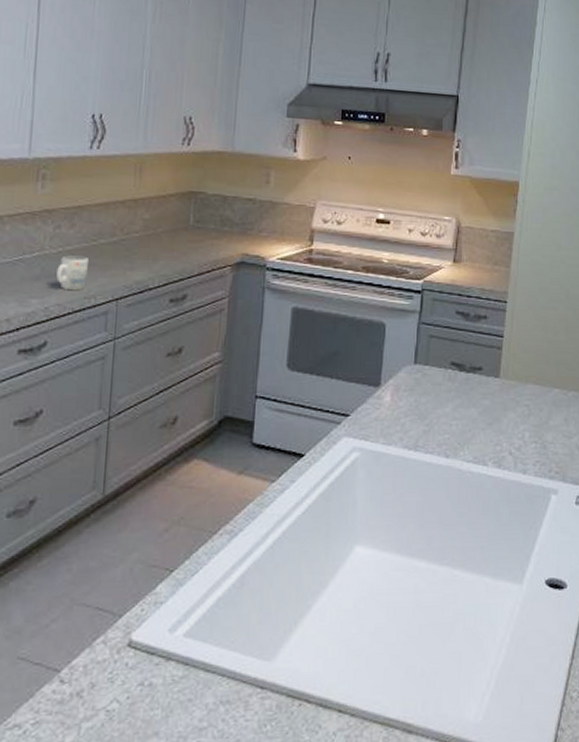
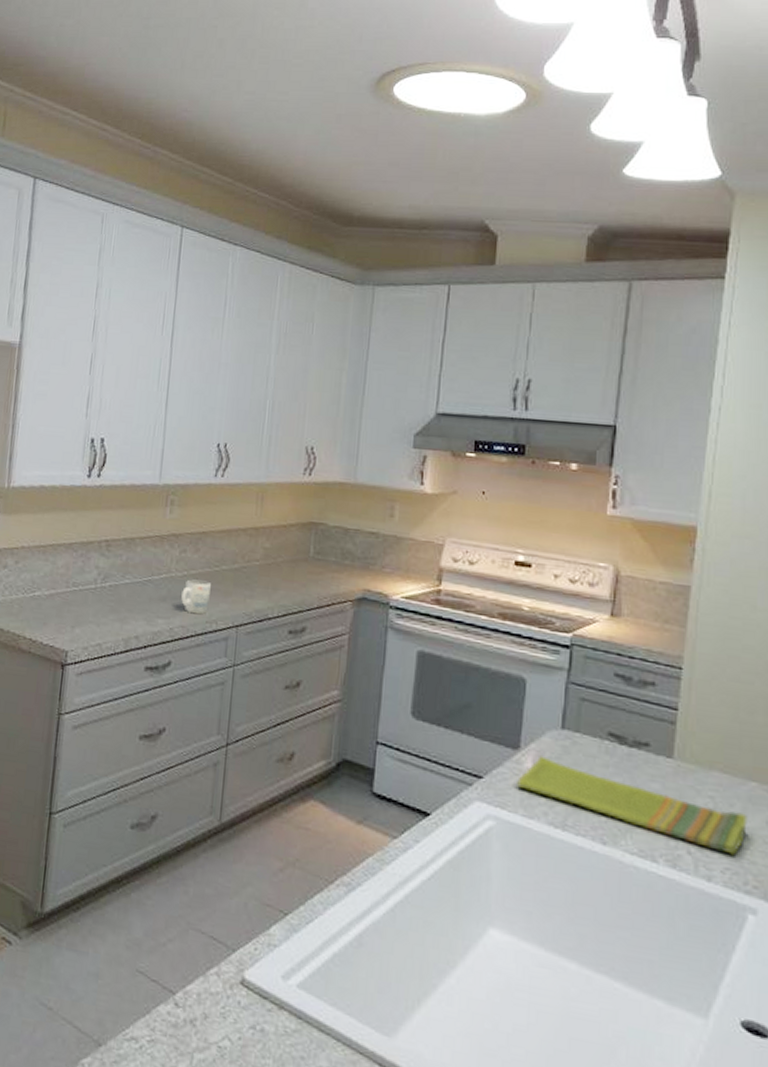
dish towel: none [378,389,552,450] -> present [517,755,748,855]

